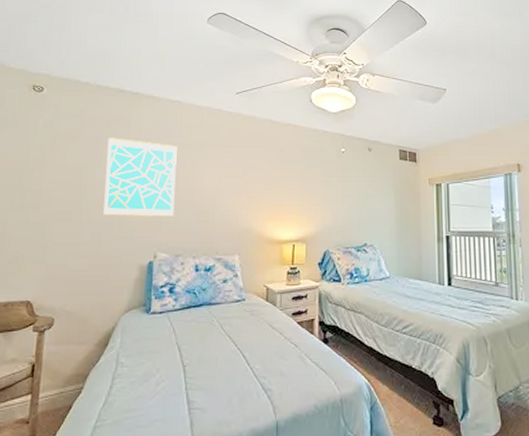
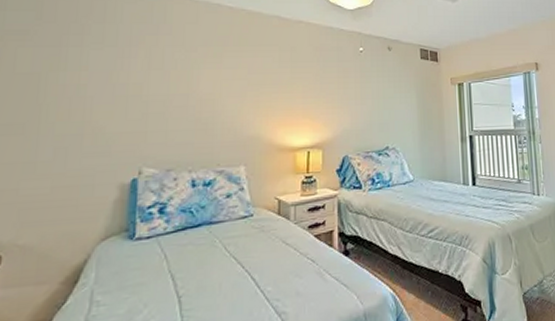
wall art: present [103,137,177,217] -> none [70,34,167,128]

